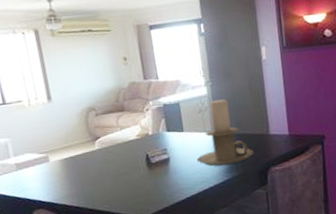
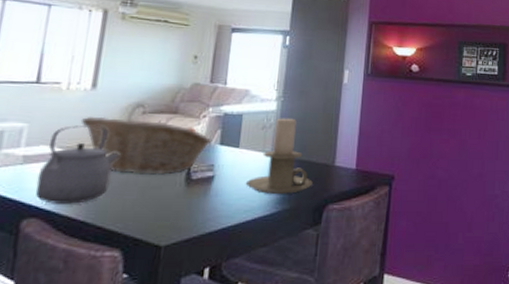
tea kettle: none [30,131,89,197] -> present [35,124,119,204]
fruit basket: none [48,118,160,167] -> present [80,116,212,175]

